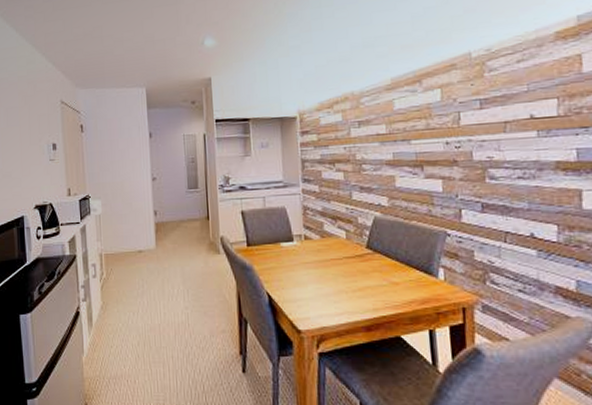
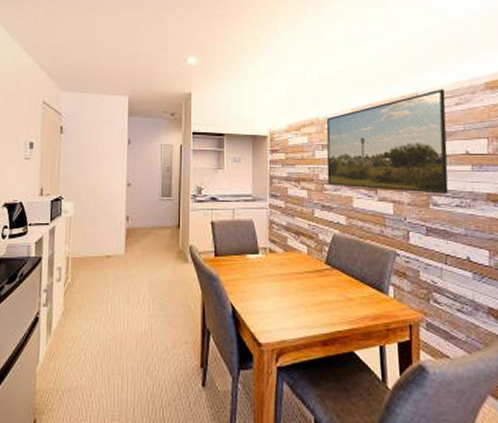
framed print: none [362,45,509,166] -> present [326,89,449,194]

